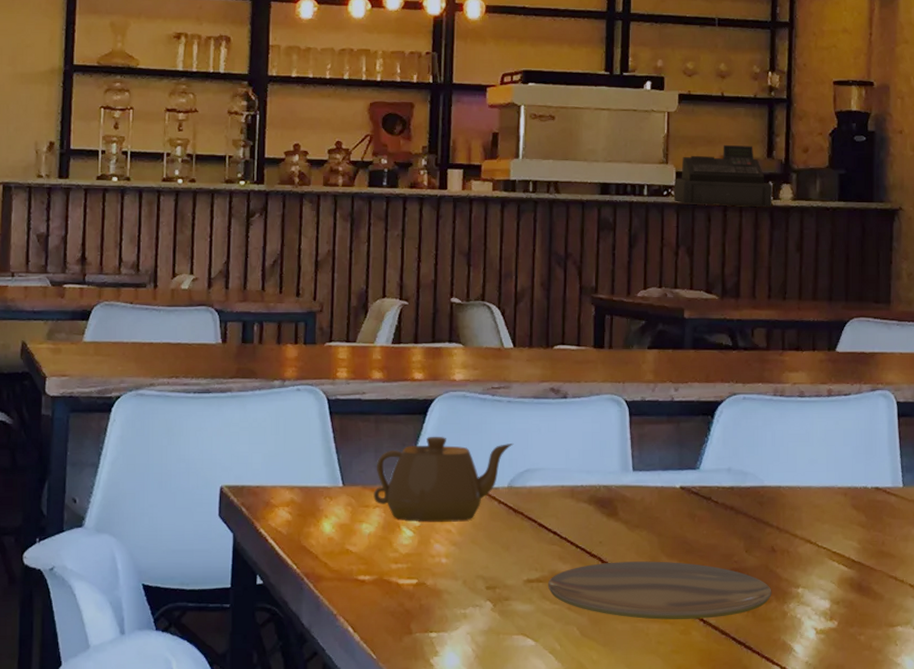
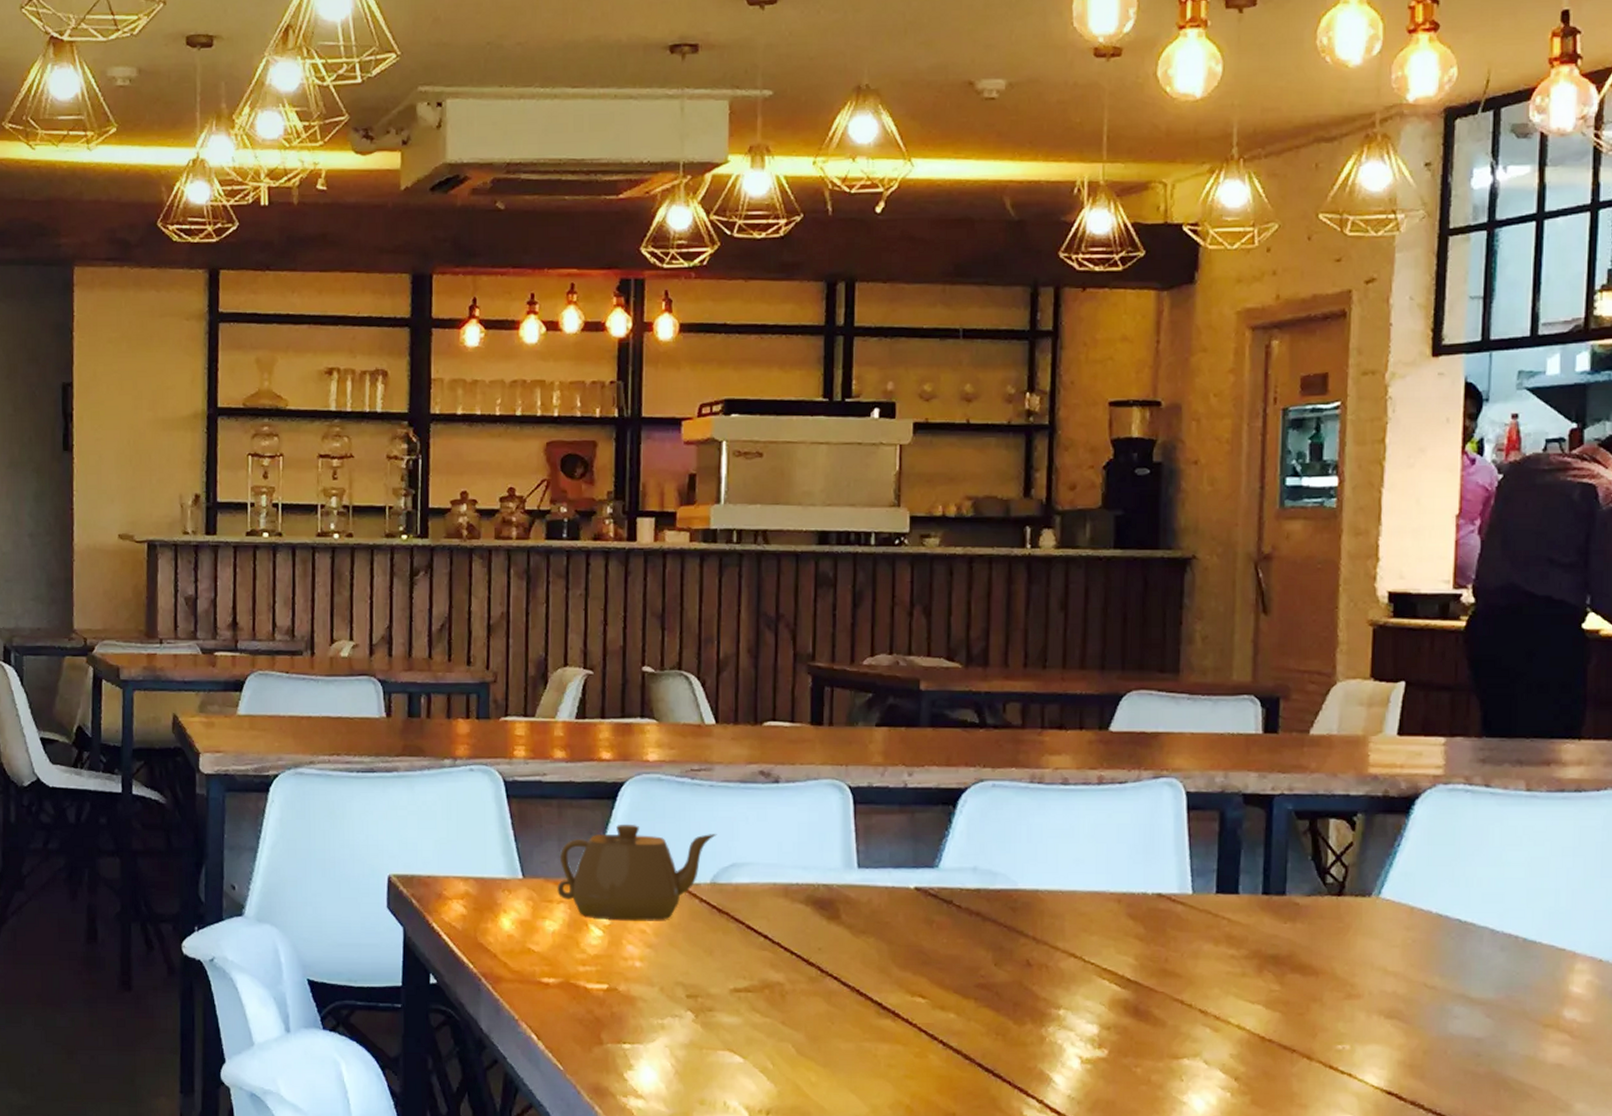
plate: present [547,561,772,620] -> none [757,972,1027,1041]
cash register: present [673,144,772,208] -> none [907,482,1030,558]

